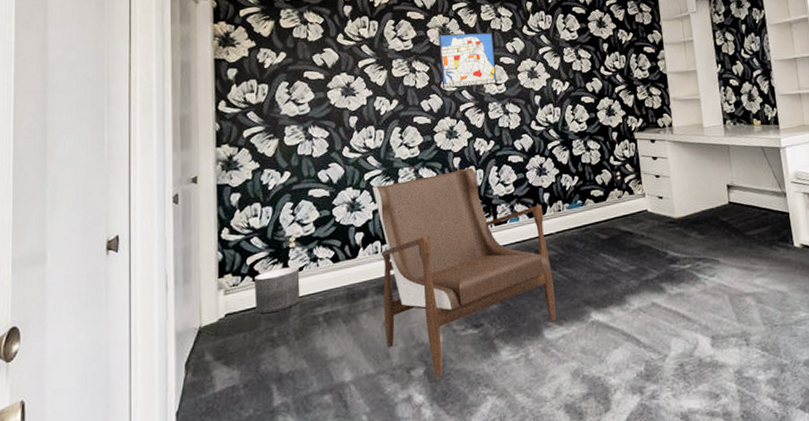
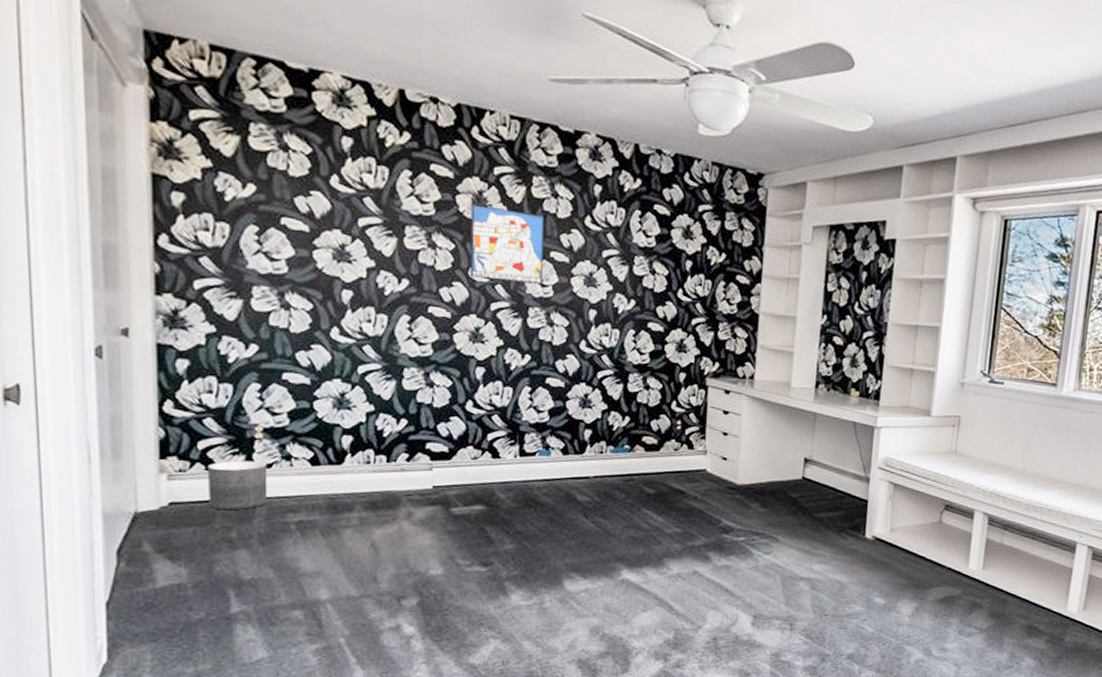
armchair: present [372,167,556,378] -> none [368,382,583,611]

